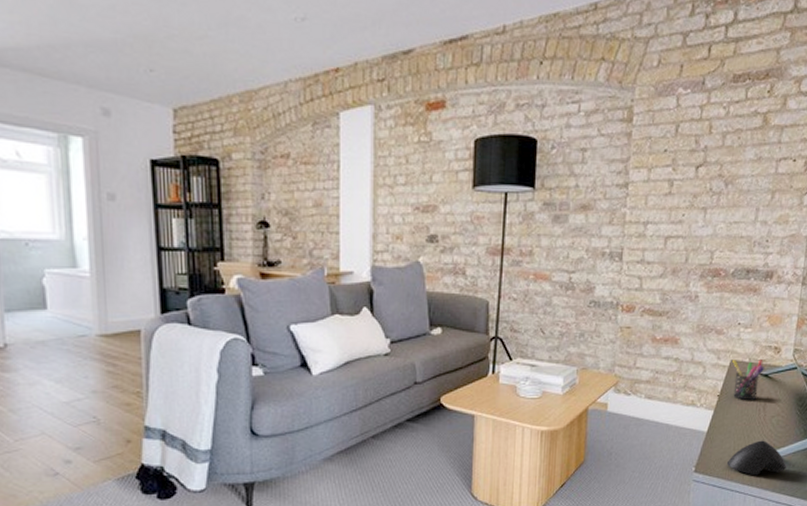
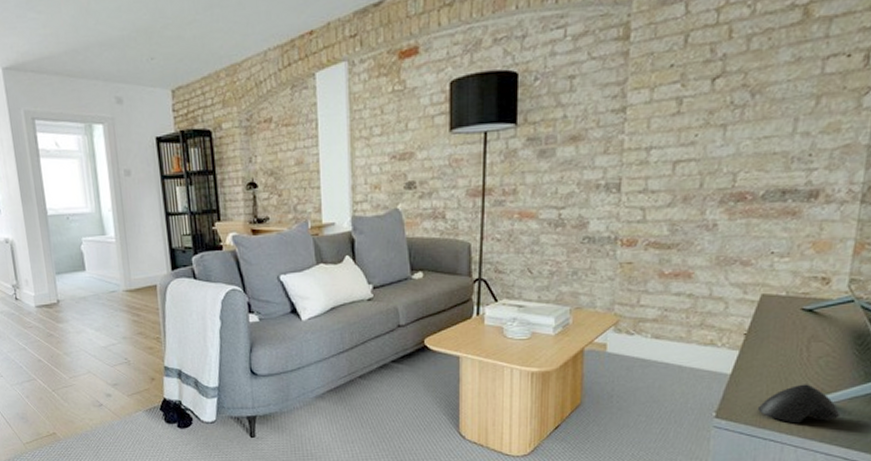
pen holder: present [732,360,765,401] -> none [764,293,809,340]

